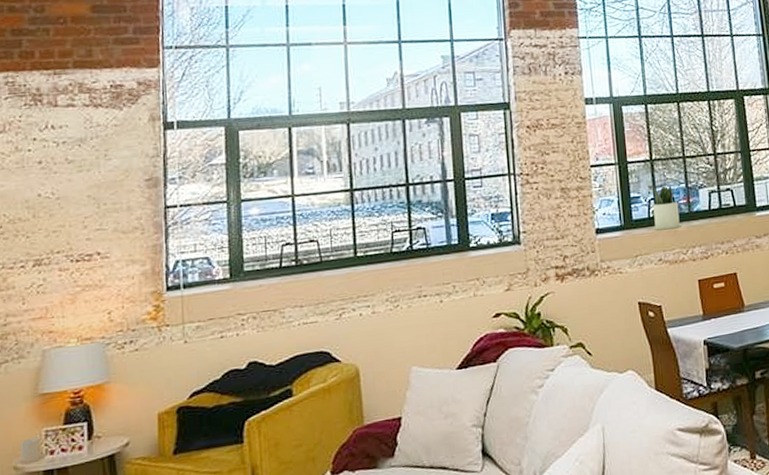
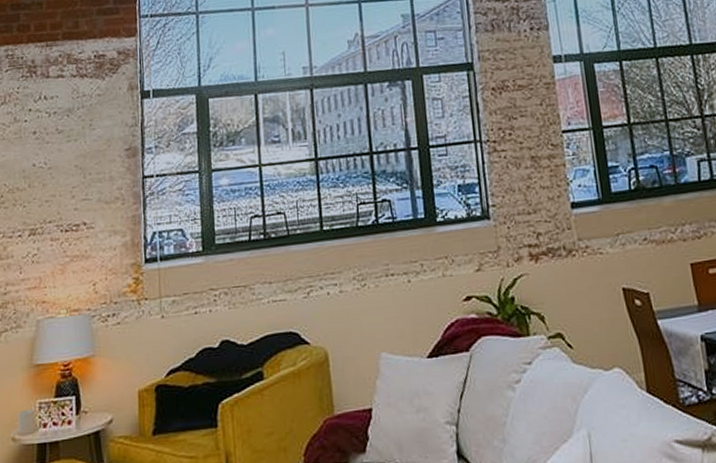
planter: present [651,184,683,231] -> none [631,151,669,206]

